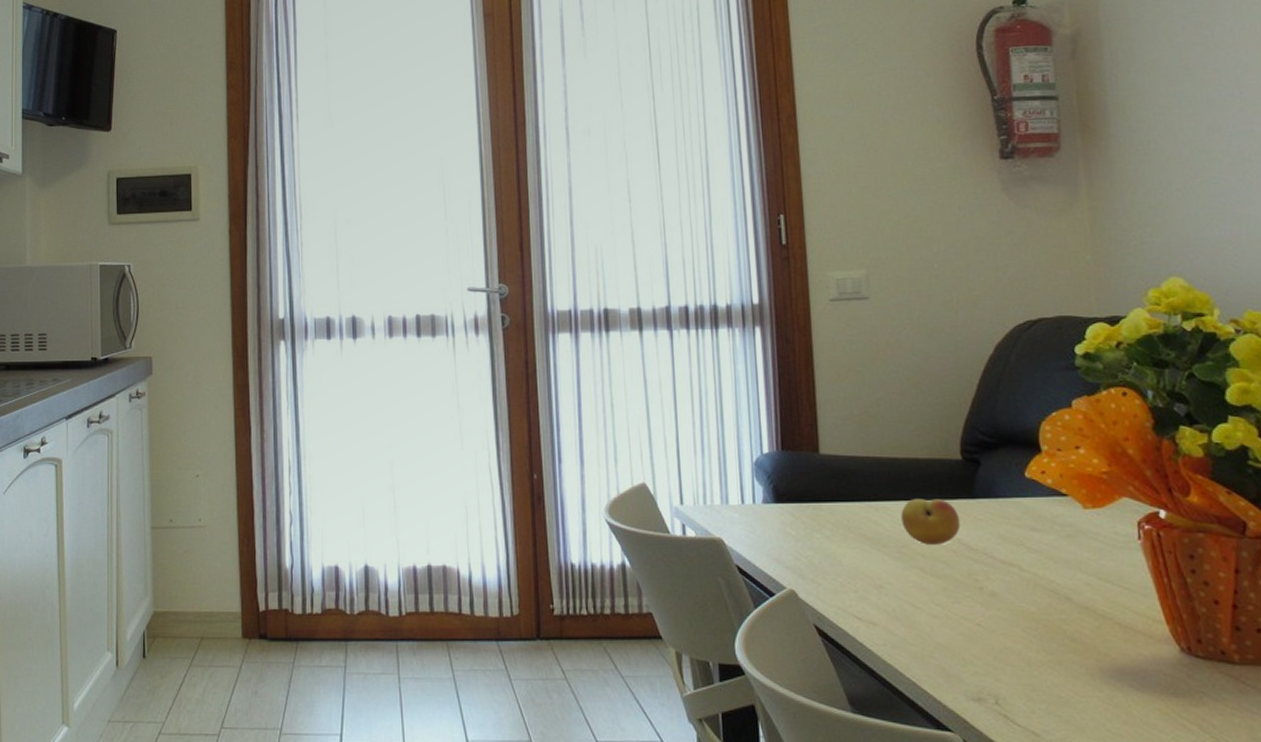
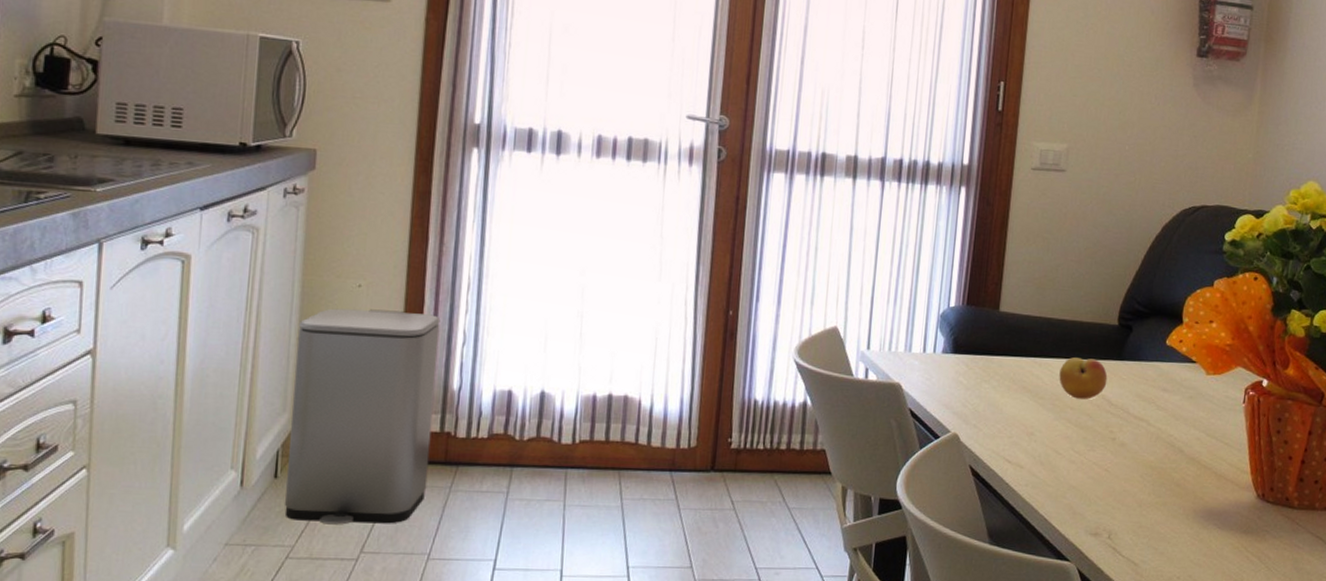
pedal bin: none [150,496,273,702] -> present [284,308,441,525]

